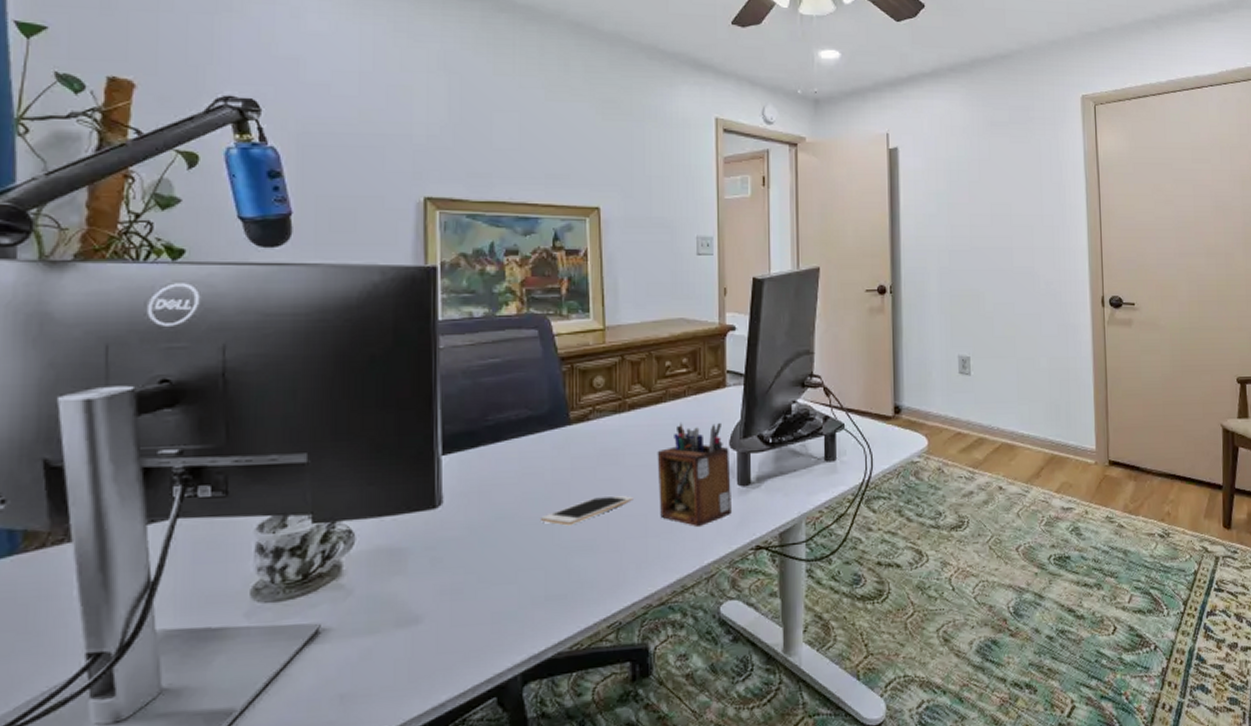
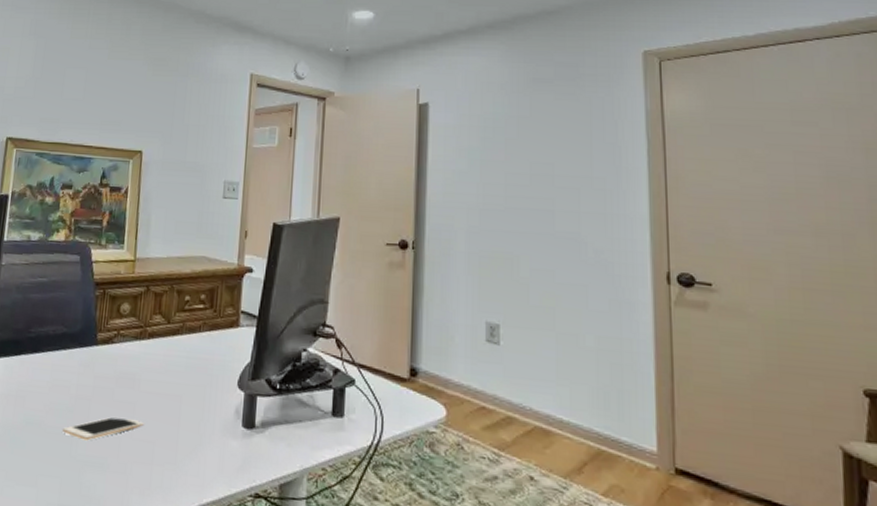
desk organizer: present [657,422,732,528] -> none [166,355,237,464]

